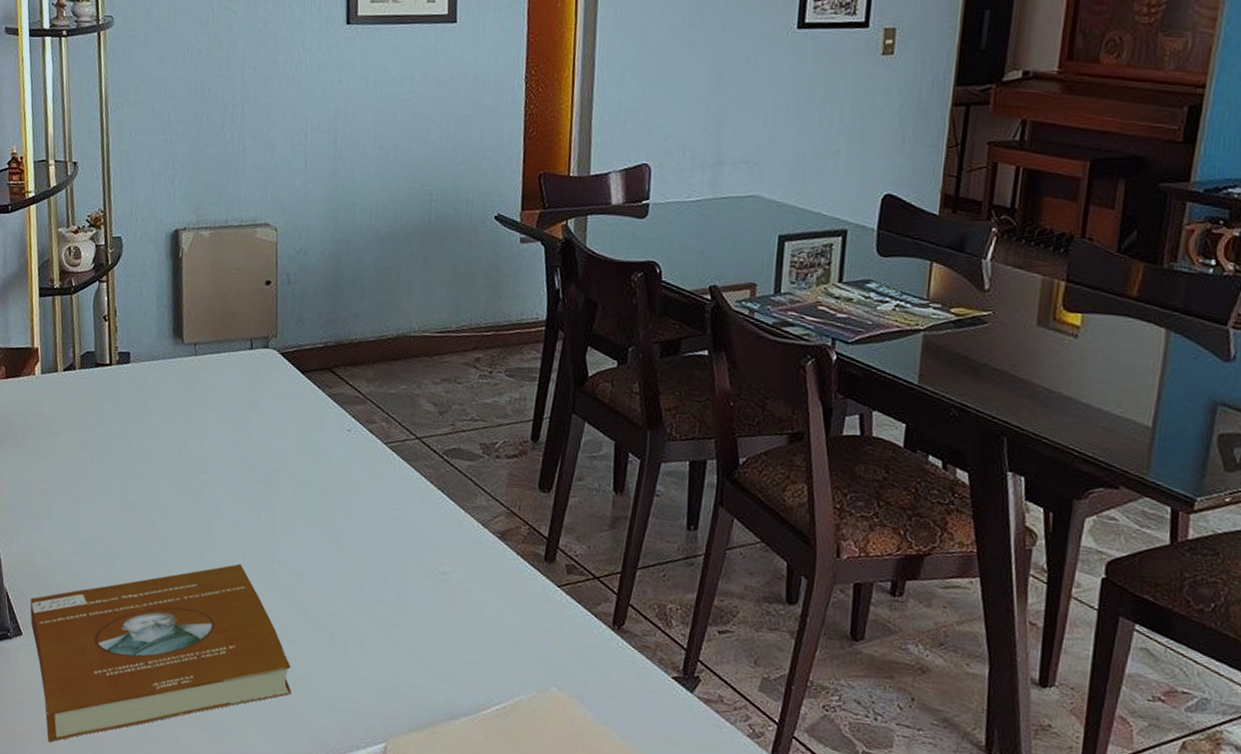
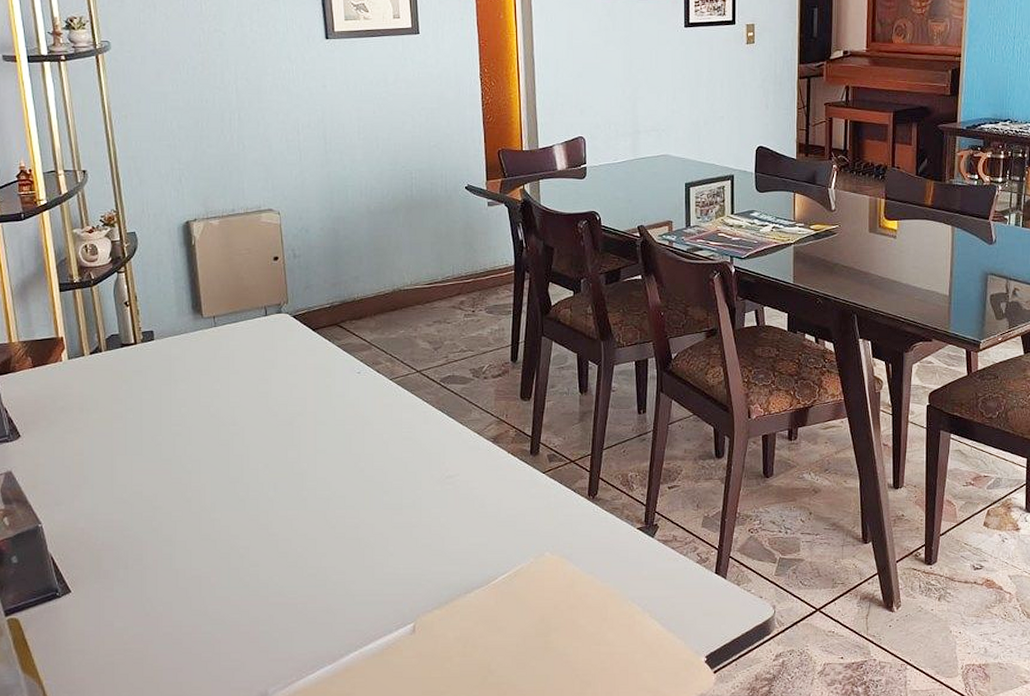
book: present [30,563,292,743] -> none [76,497,329,682]

